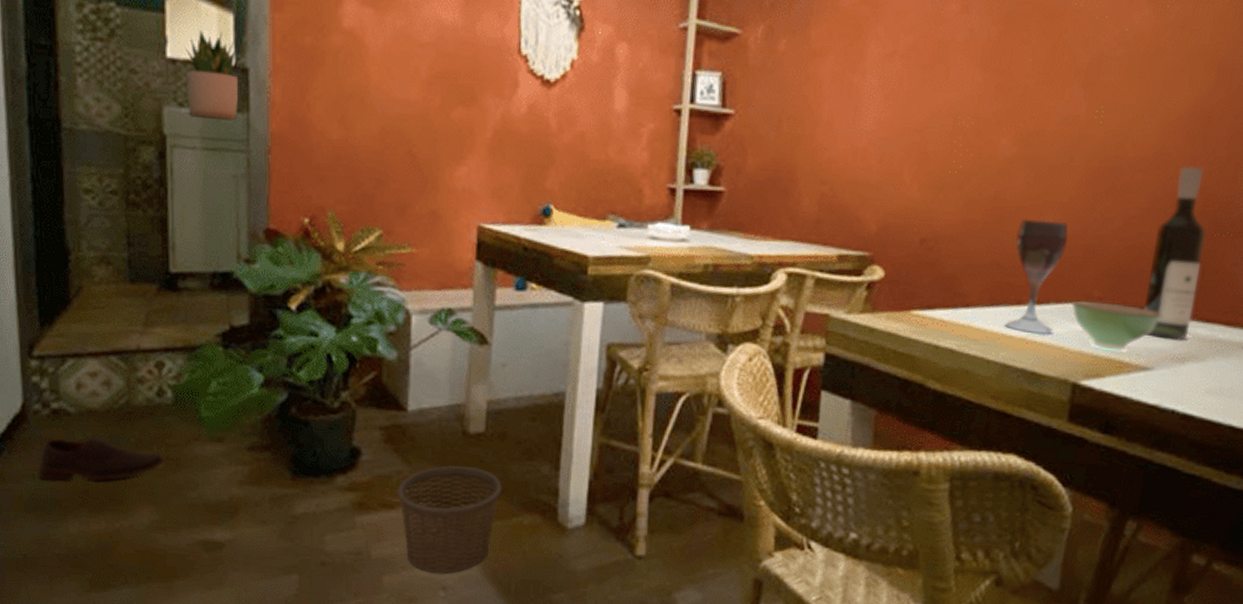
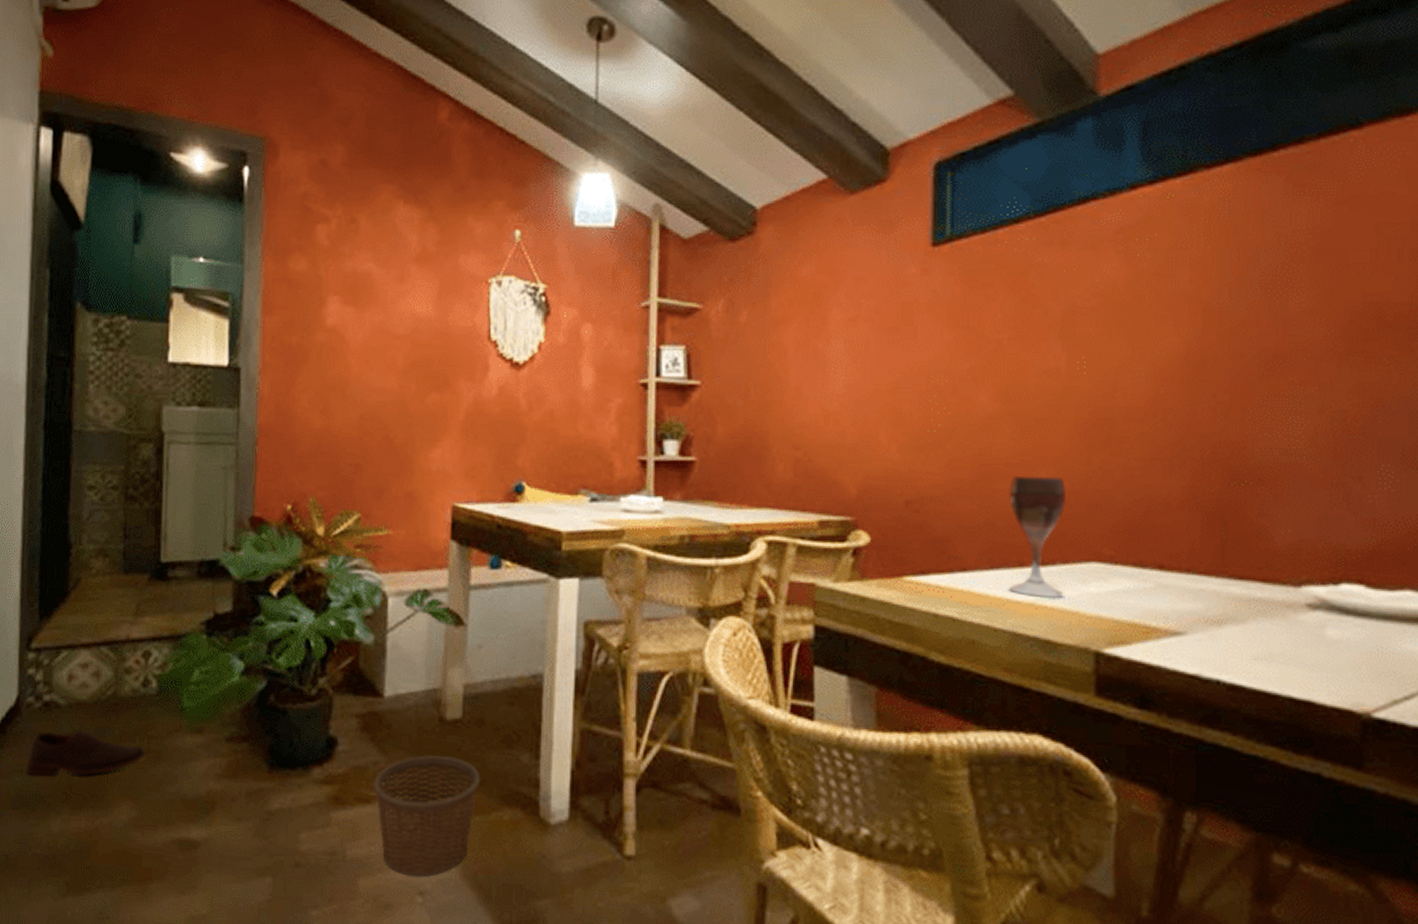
planter: present [185,30,238,122] -> none [184,336,231,417]
bowl: present [1071,300,1162,351] -> none [1080,560,1187,614]
bottle: present [1144,166,1206,340] -> none [1164,413,1222,601]

